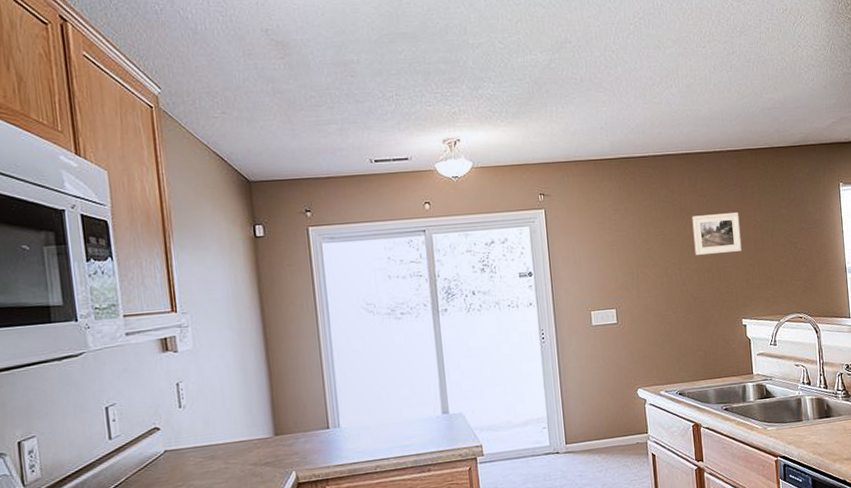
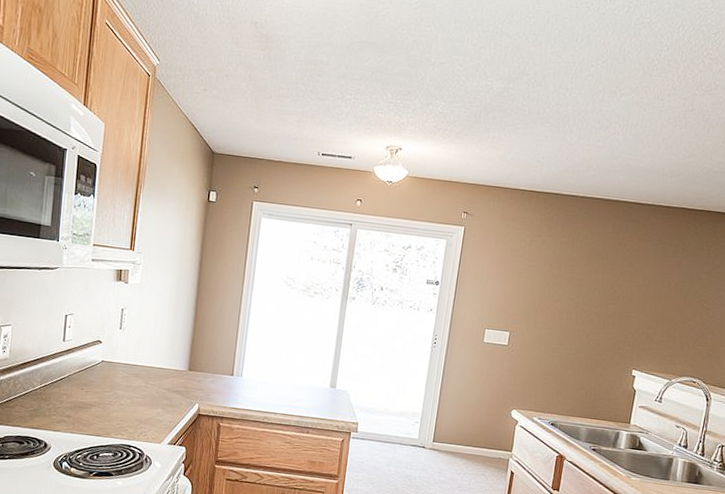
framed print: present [692,212,742,256] -> none [601,261,656,305]

